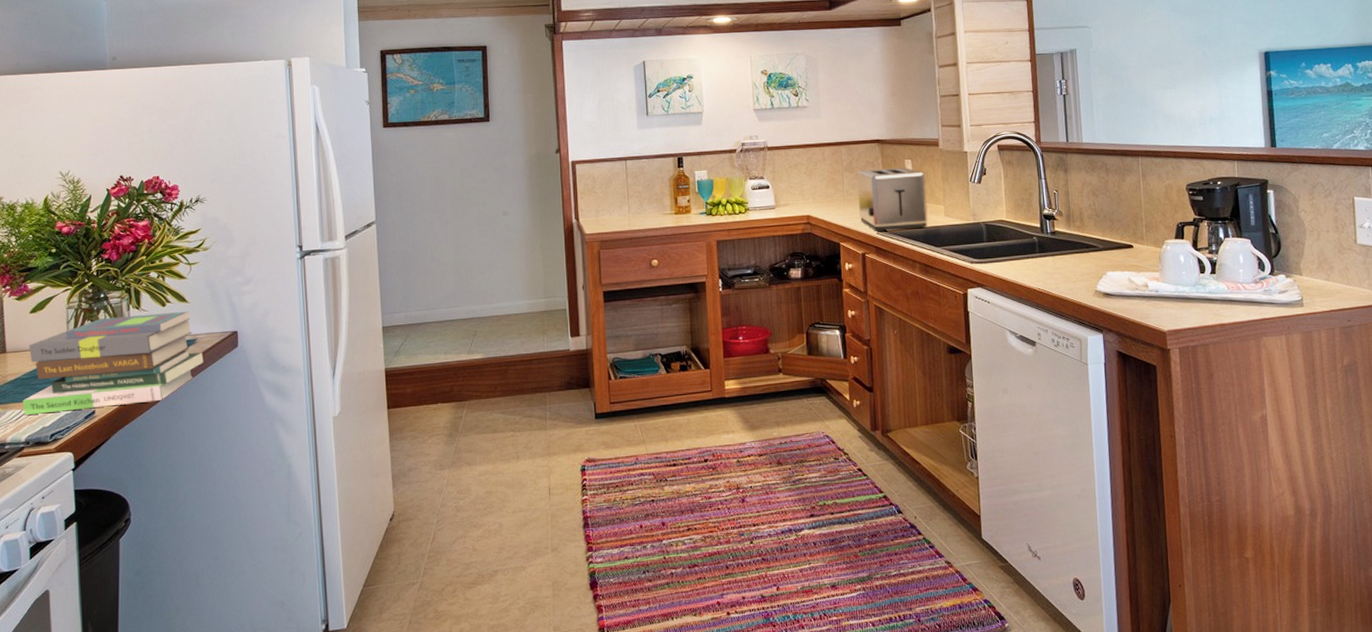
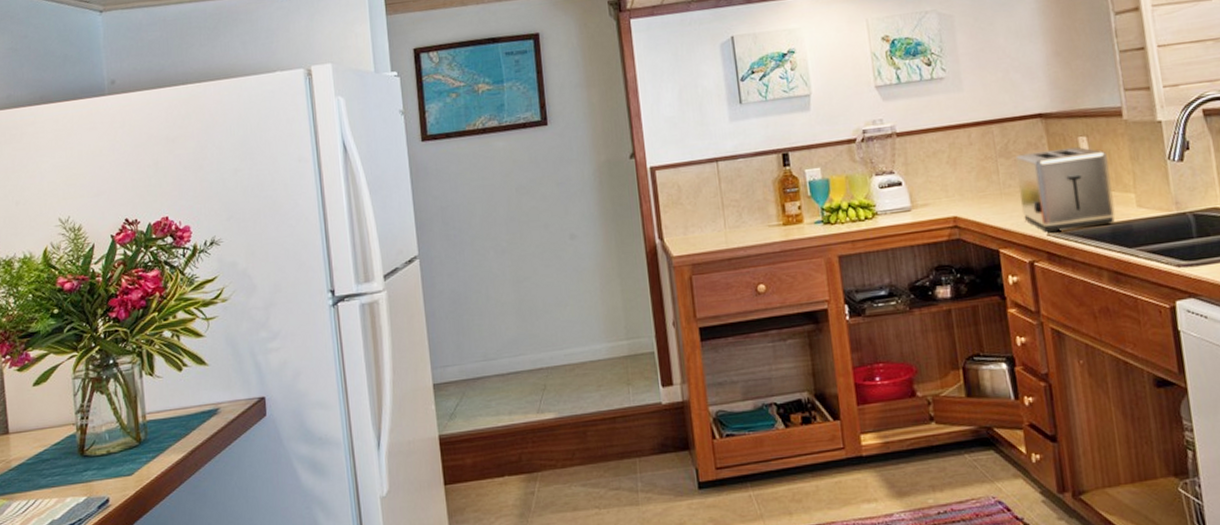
books: present [22,312,204,416] -> none [29,376,228,507]

